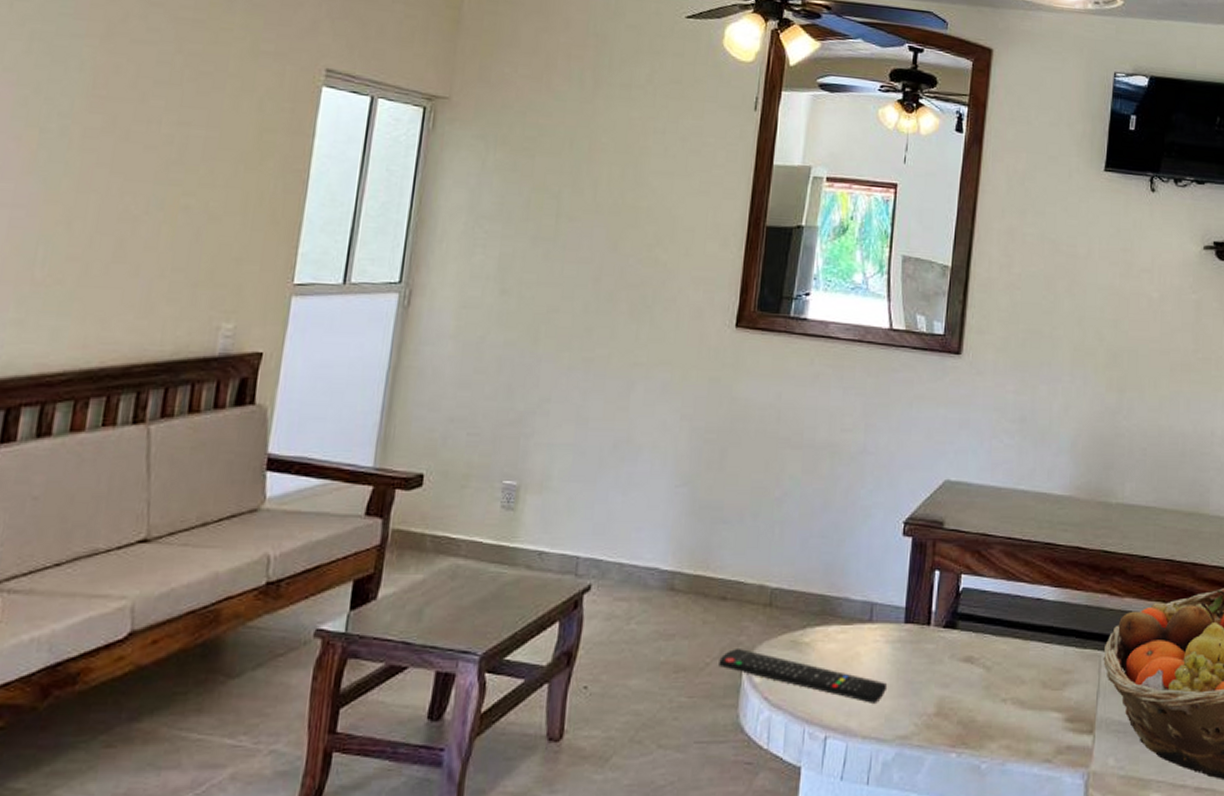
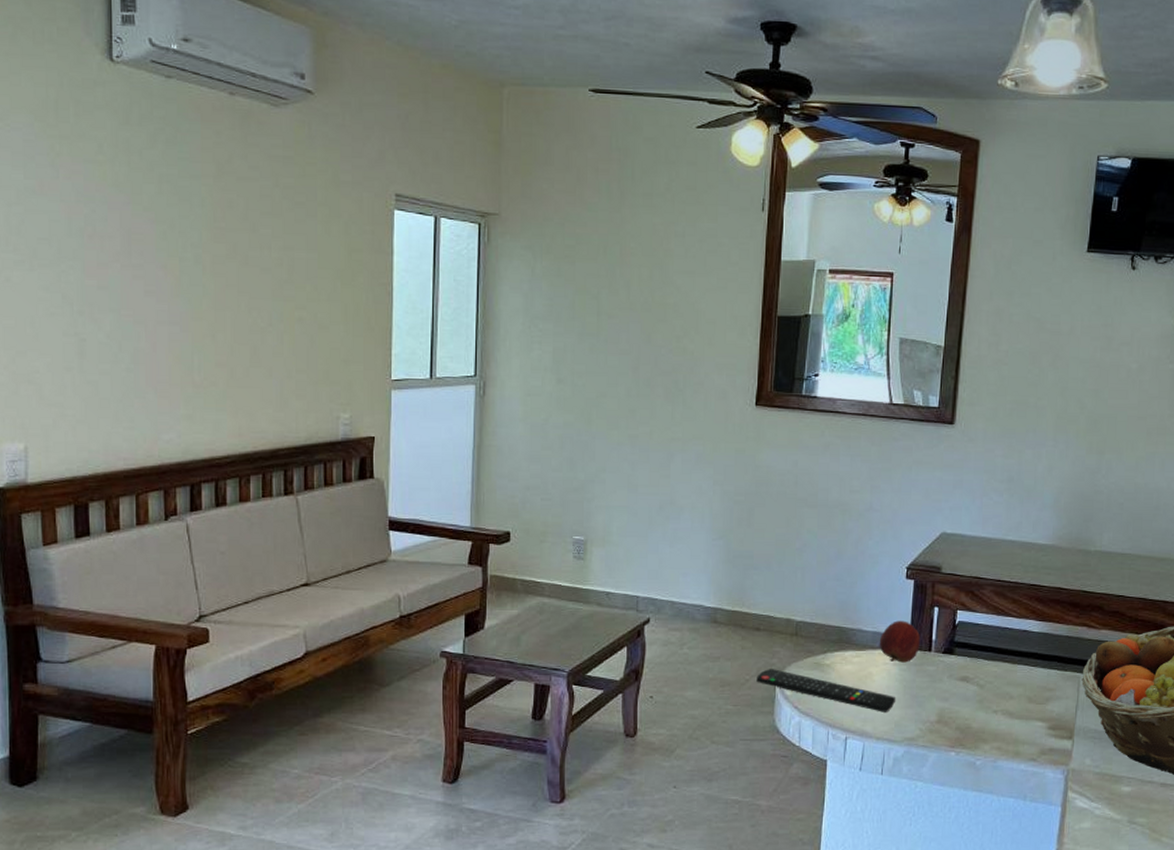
apple: none [869,587,919,640] -> present [879,620,921,663]

